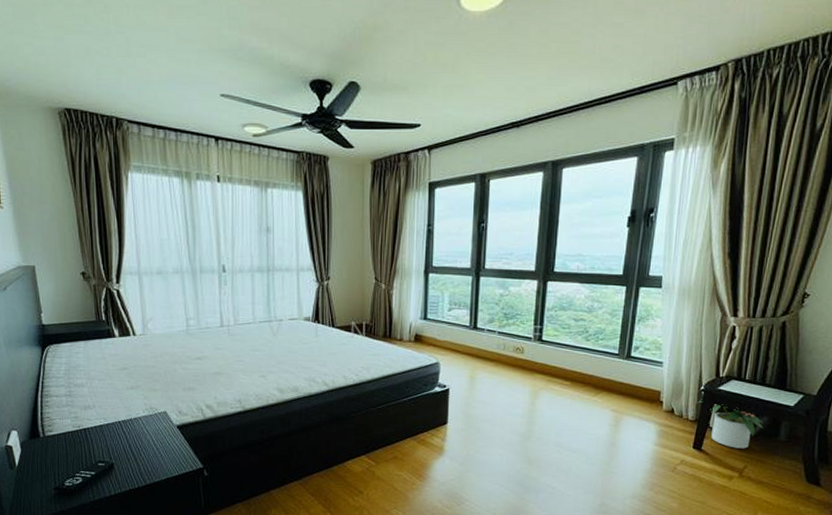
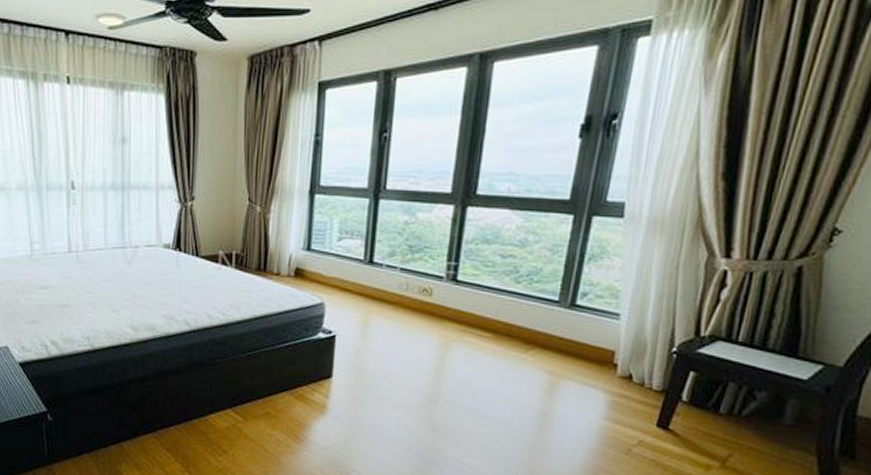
potted plant: present [697,399,764,449] -> none [666,364,761,432]

